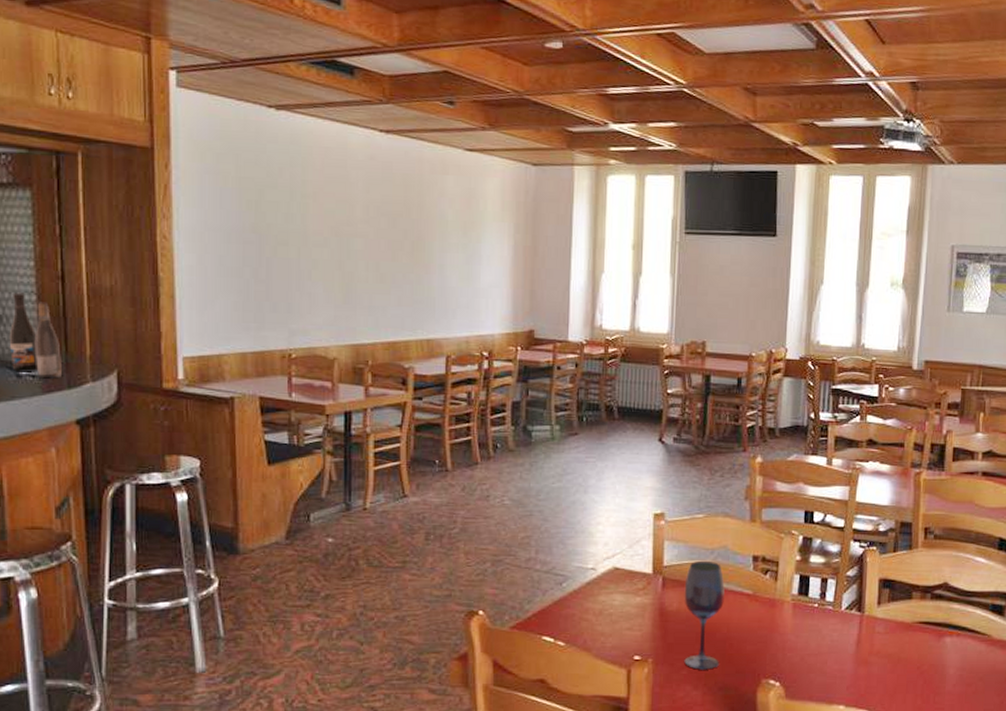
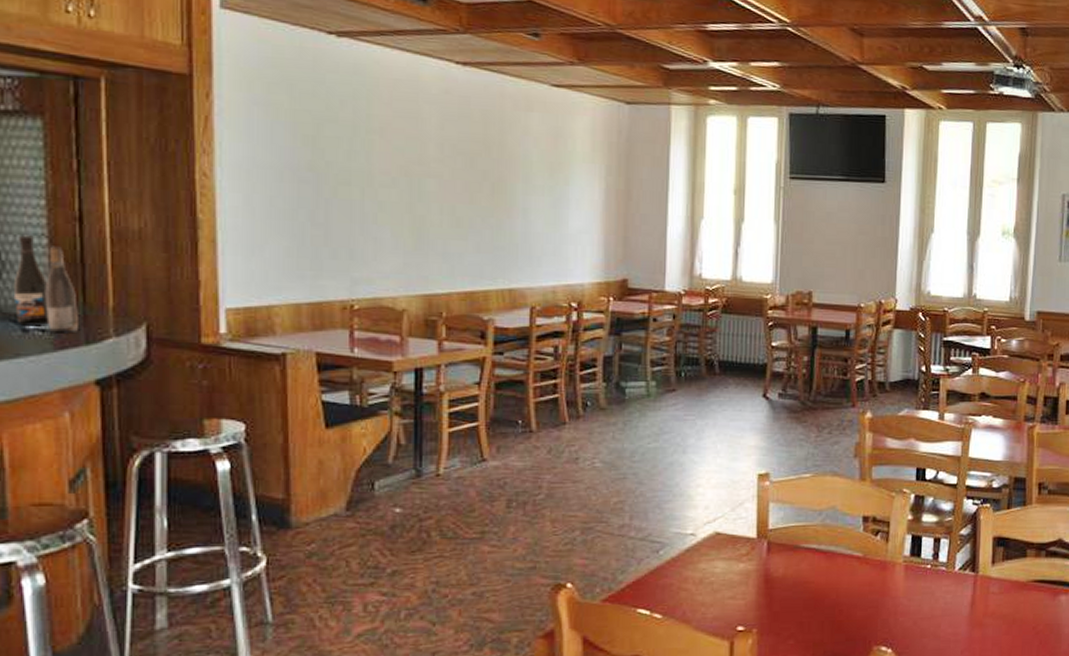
wineglass: present [684,560,725,670] -> none [790,522,833,639]

